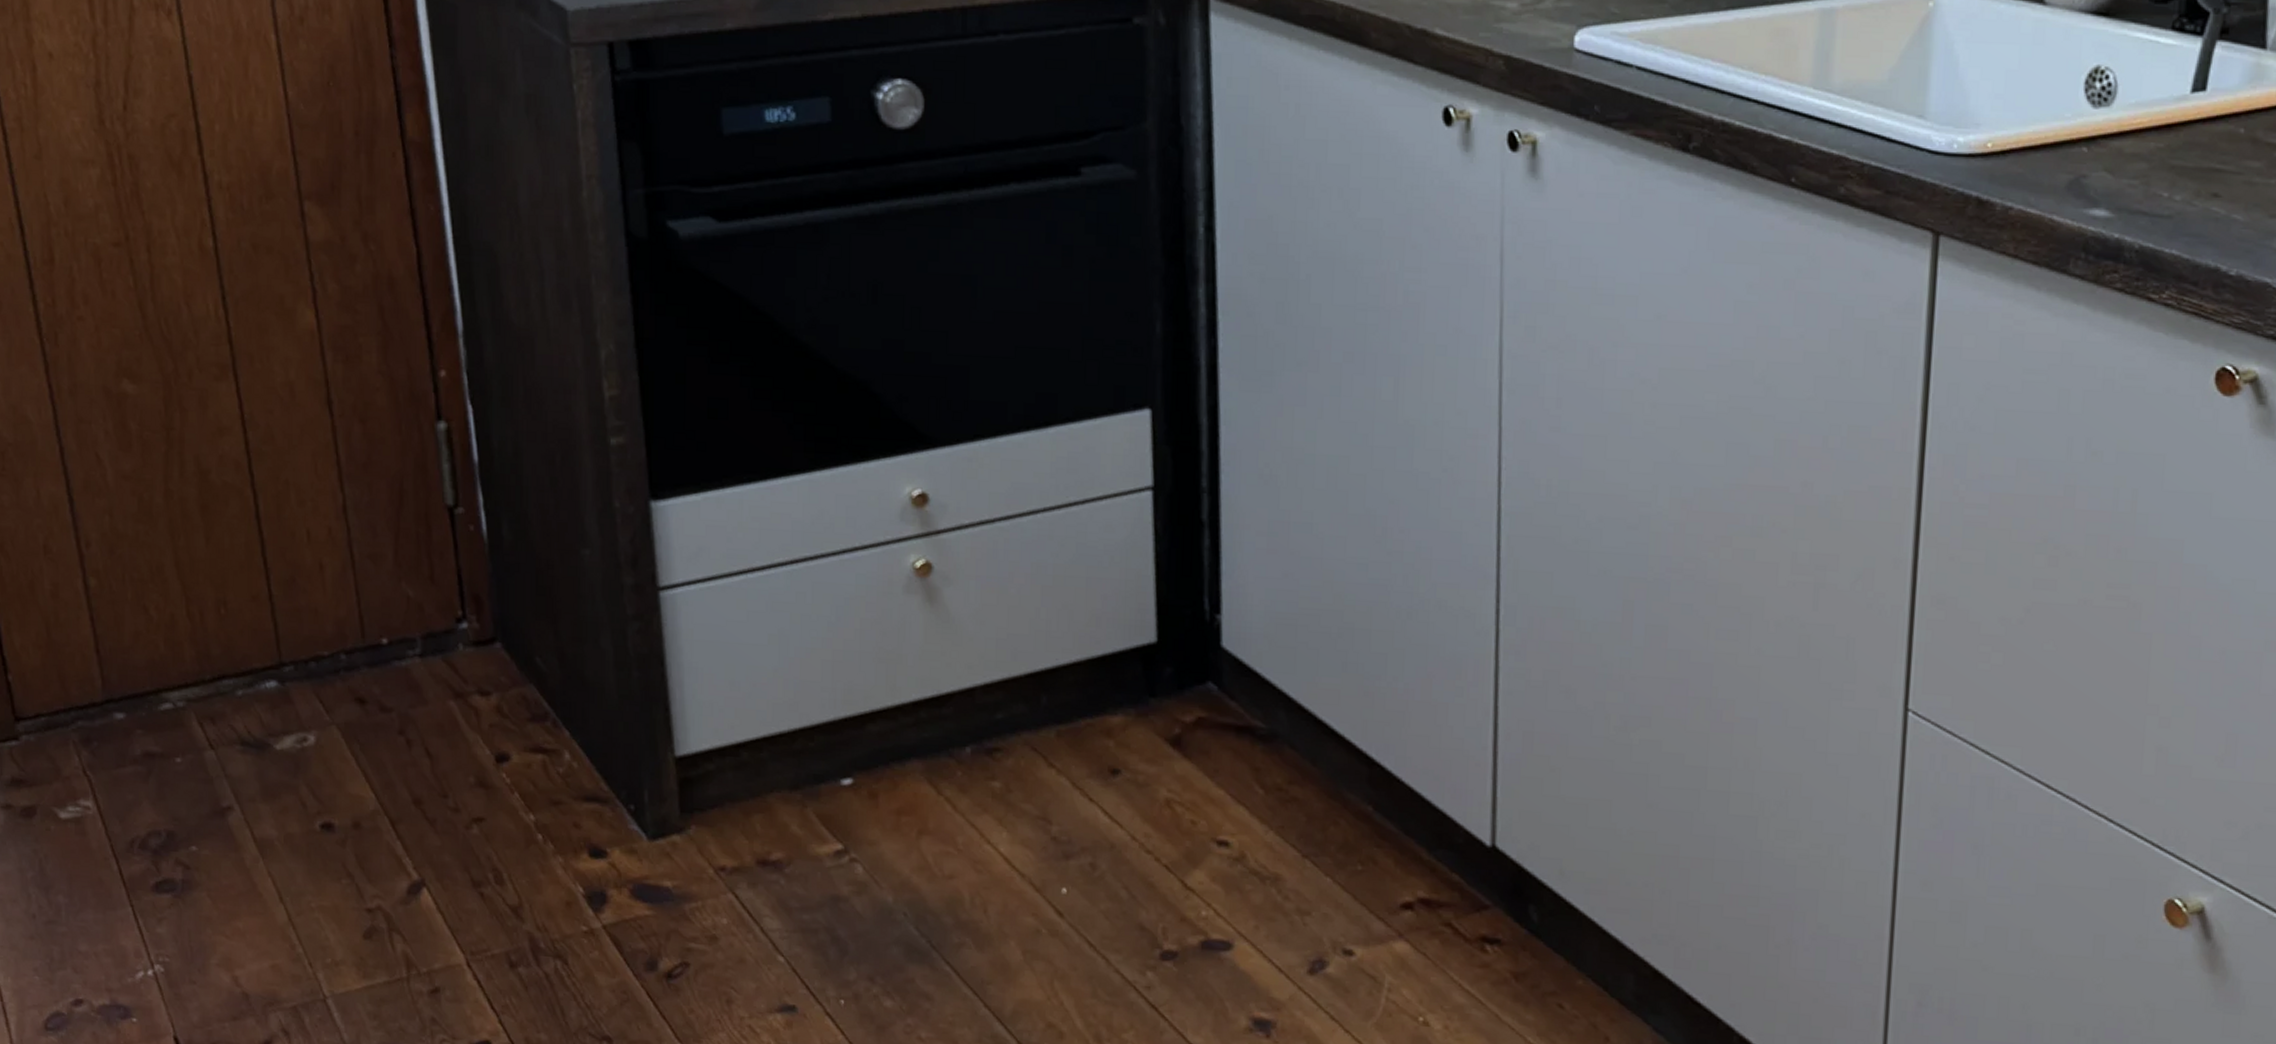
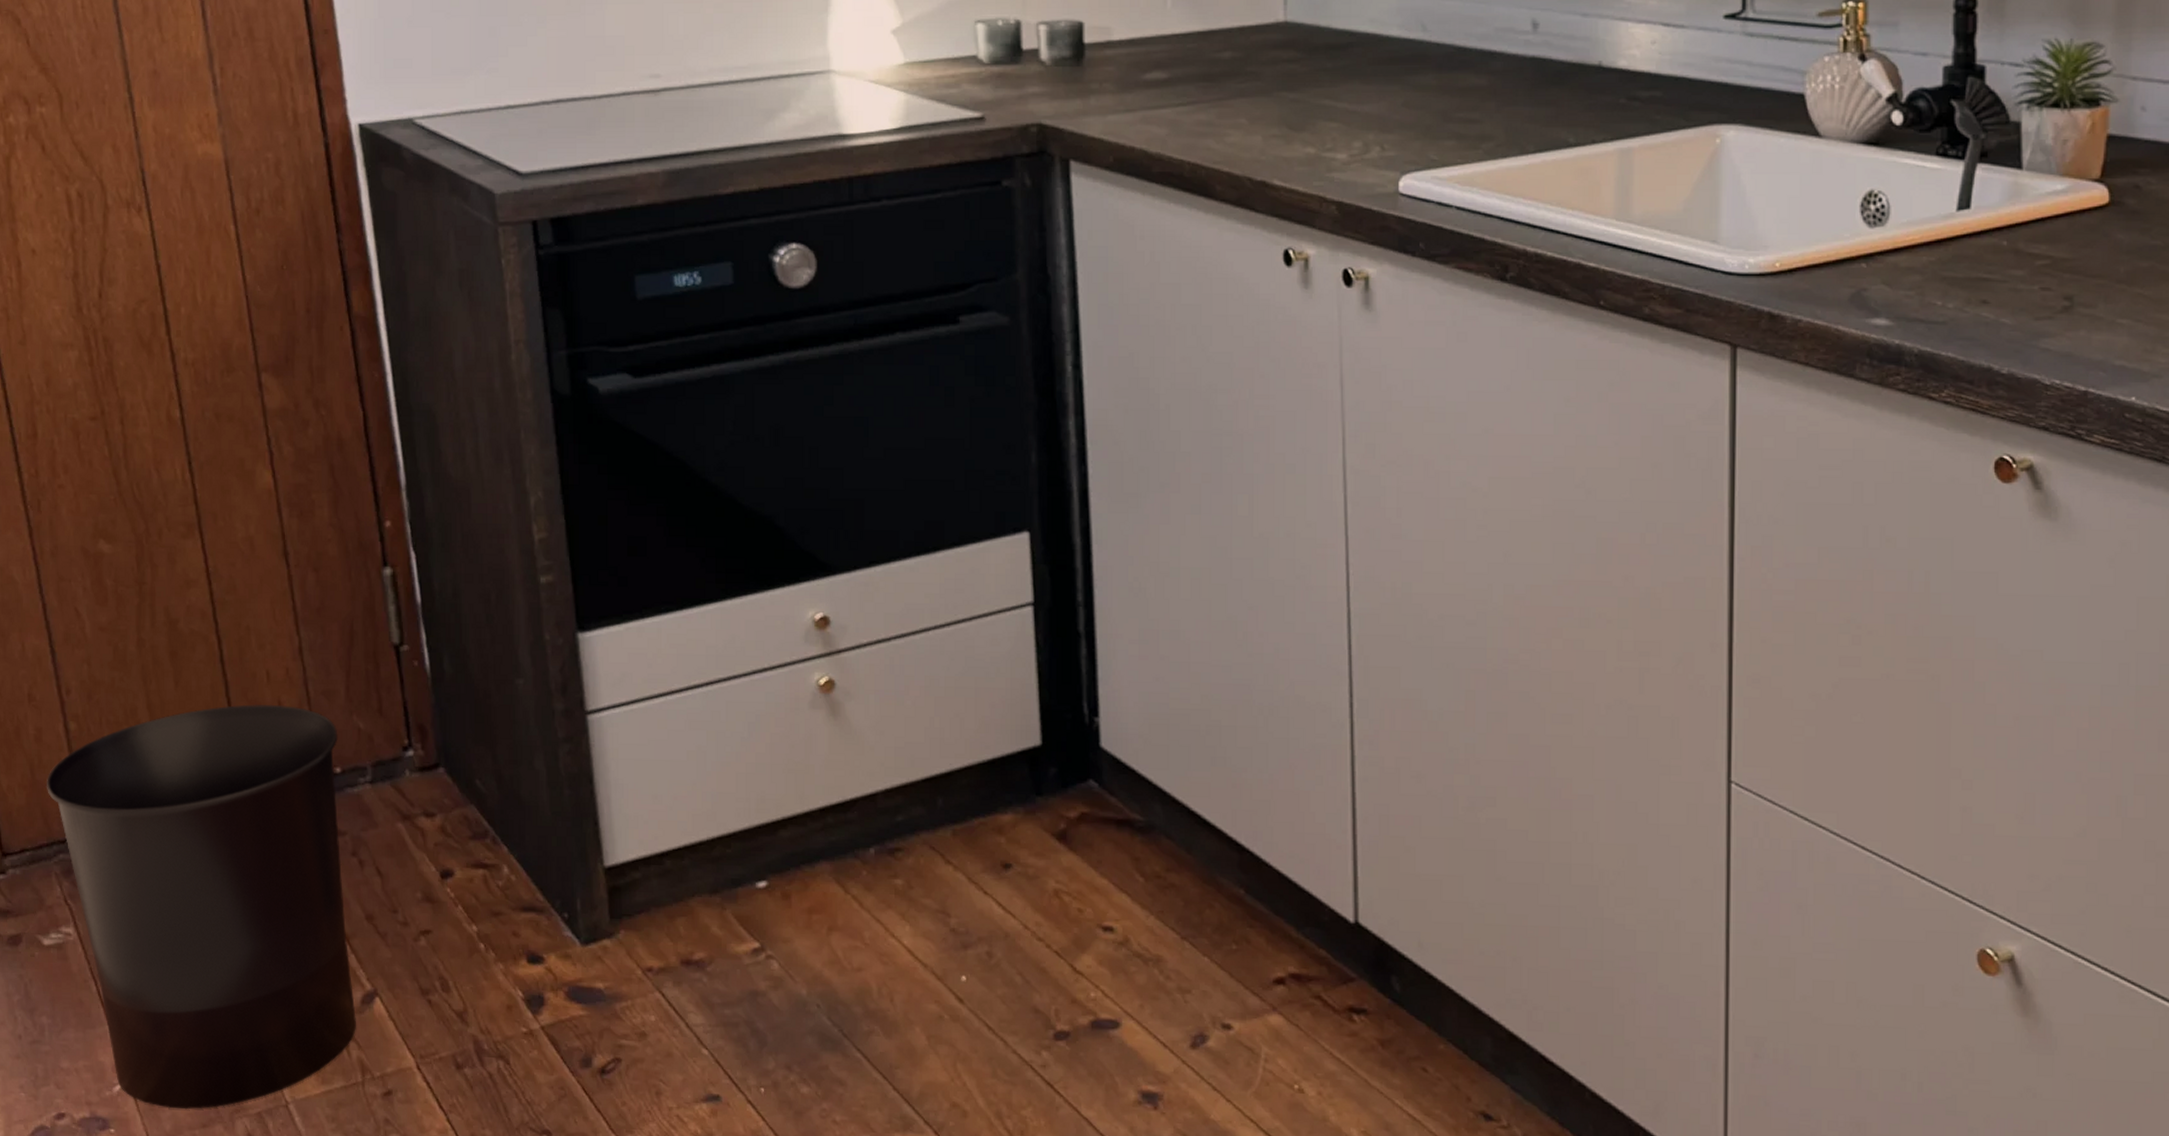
waste bin: none [63,566,401,1001] -> present [46,704,356,1110]

